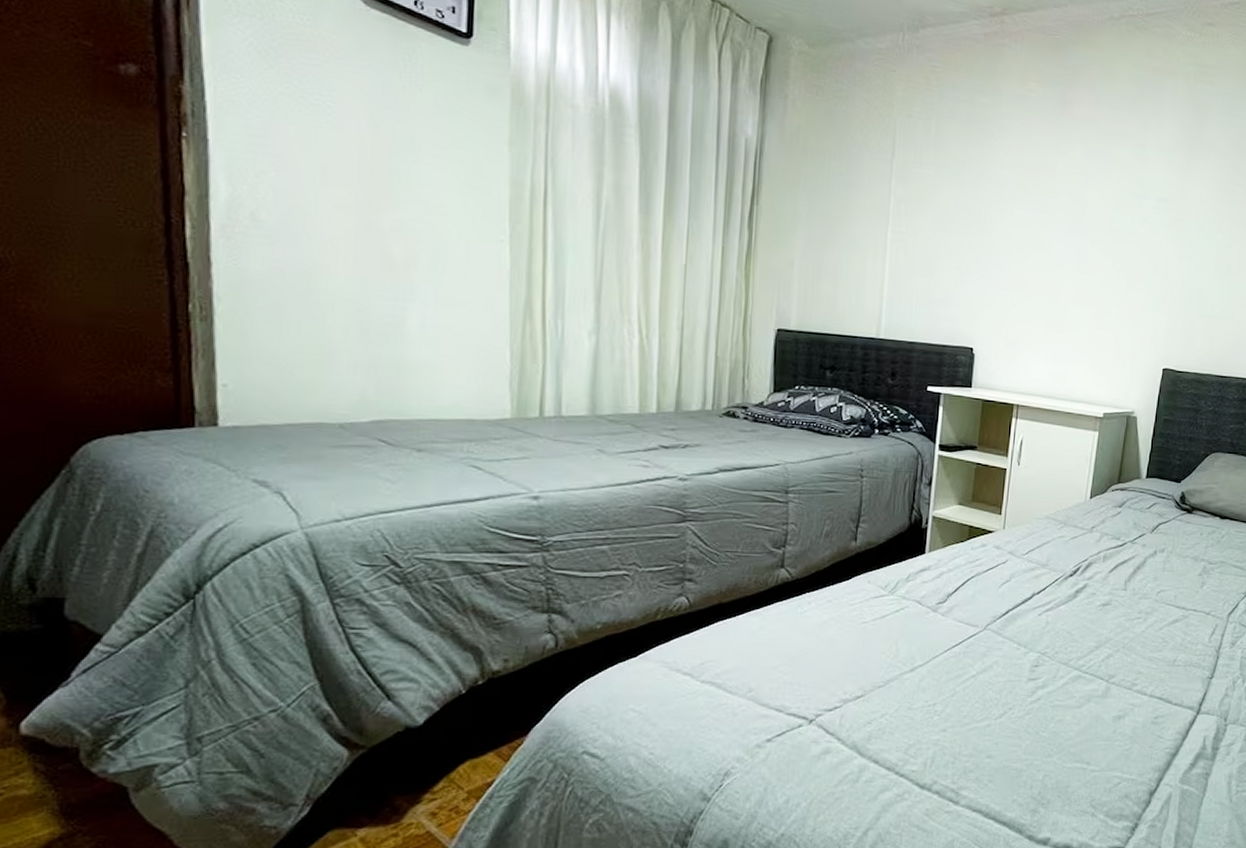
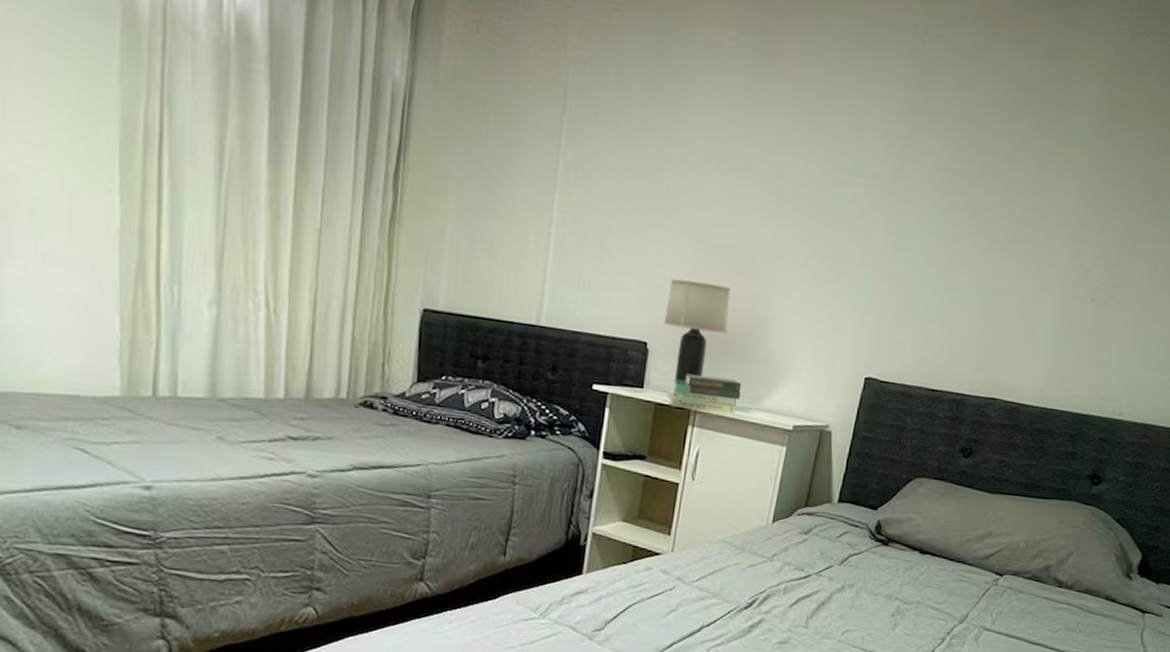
table lamp: none [987,292,1043,392] -> present [664,278,731,395]
books: none [992,373,1057,405] -> present [667,373,741,413]

